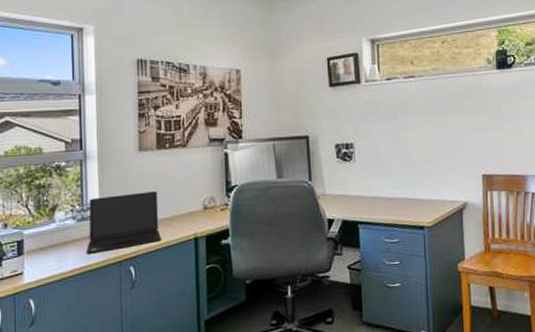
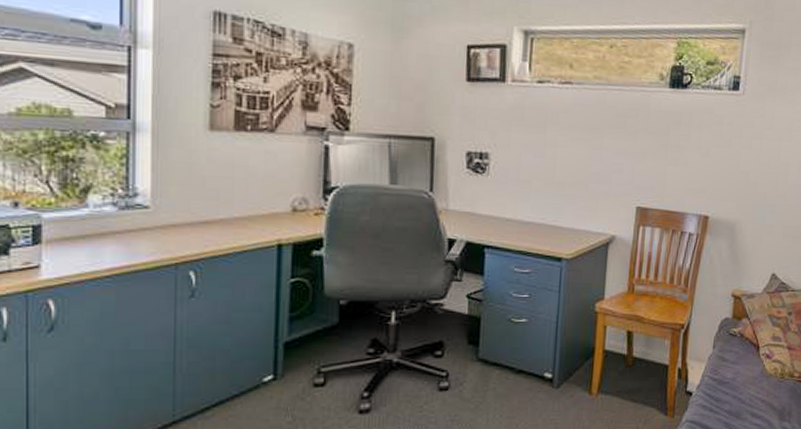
laptop: present [87,191,161,255] -> none [131,182,233,252]

